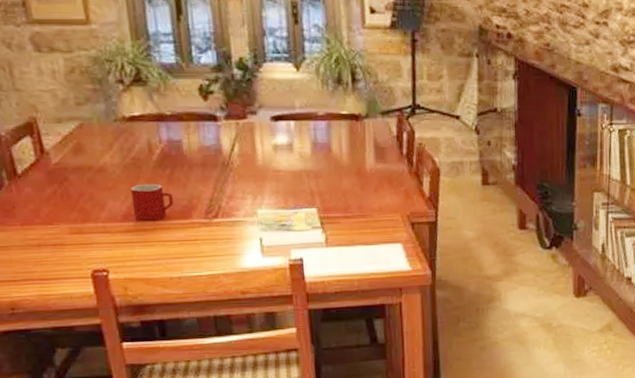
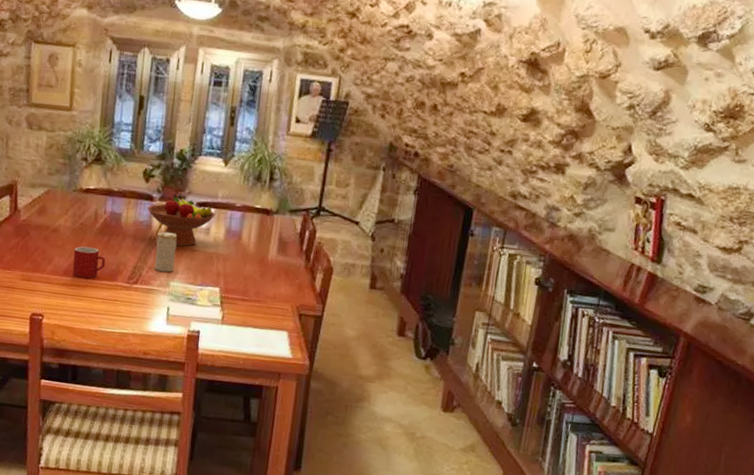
fruit bowl: none [211,110,297,168] -> present [147,194,216,247]
candle: none [231,154,259,200] -> present [155,232,177,272]

